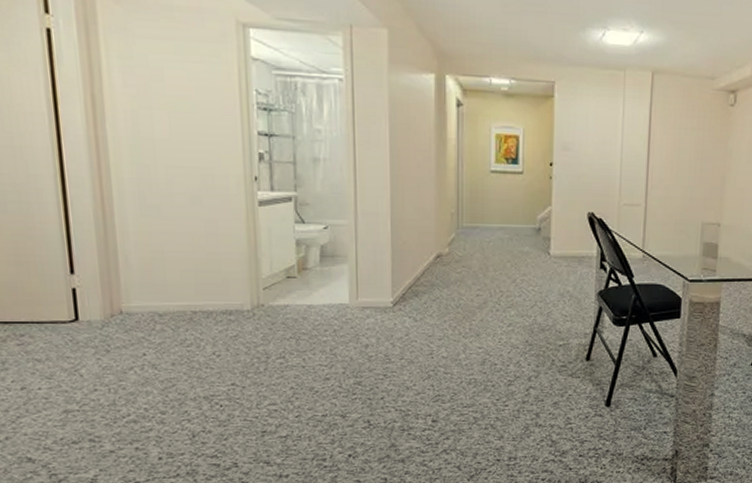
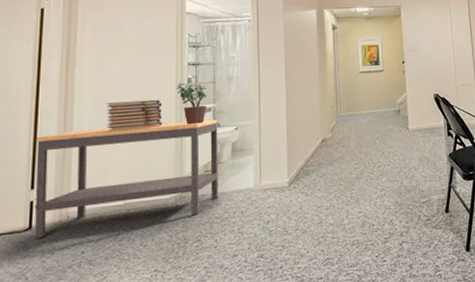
console table: none [69,207,305,332] -> present [34,119,219,238]
book stack: none [153,175,229,215] -> present [106,99,163,132]
potted plant: none [244,158,287,217] -> present [176,83,207,125]

